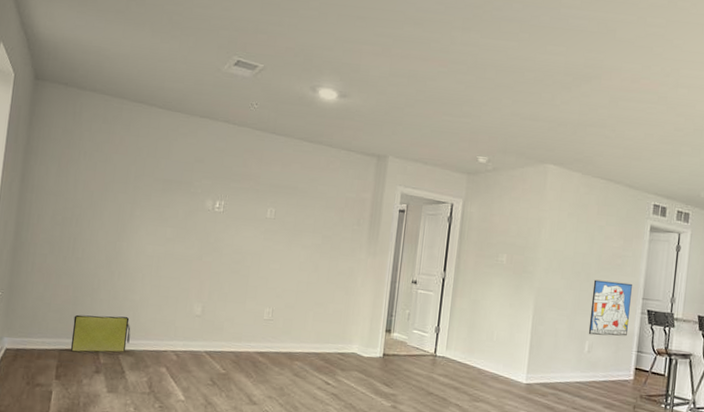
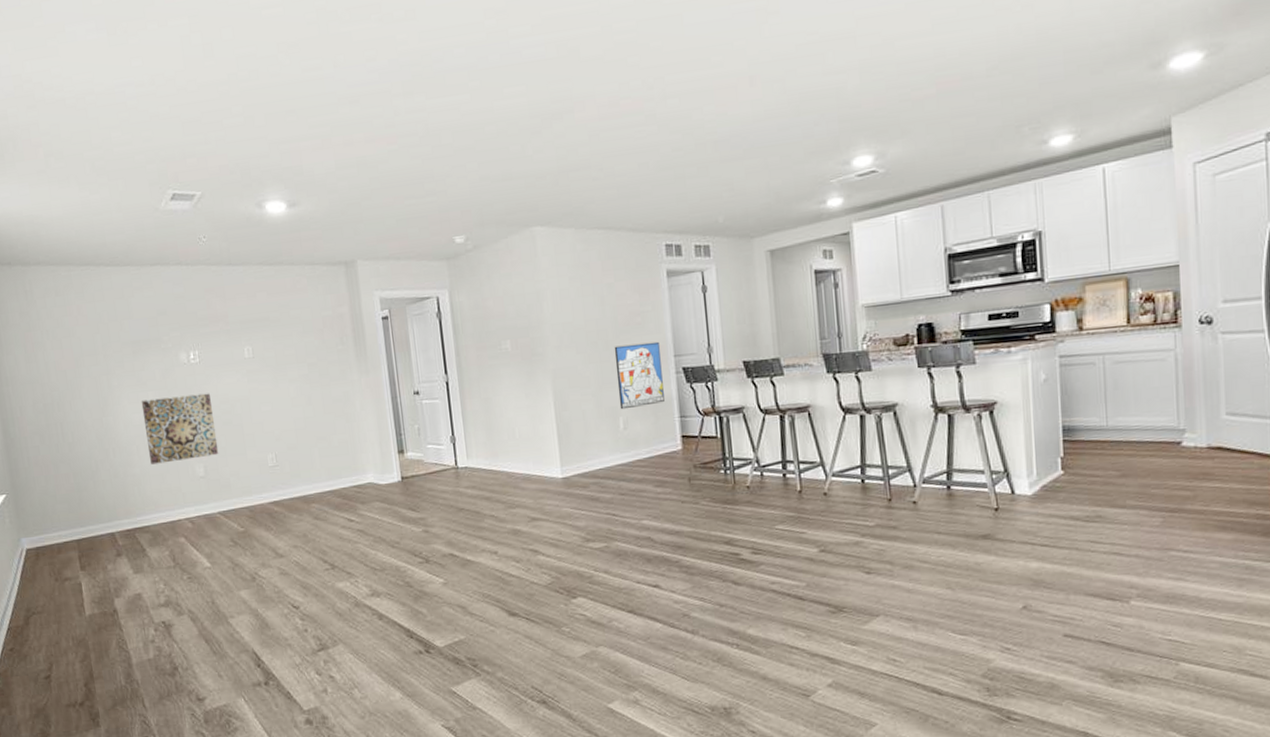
bag: present [70,314,131,352] -> none [81,493,142,540]
wall art: none [152,234,225,299] -> present [141,393,219,465]

